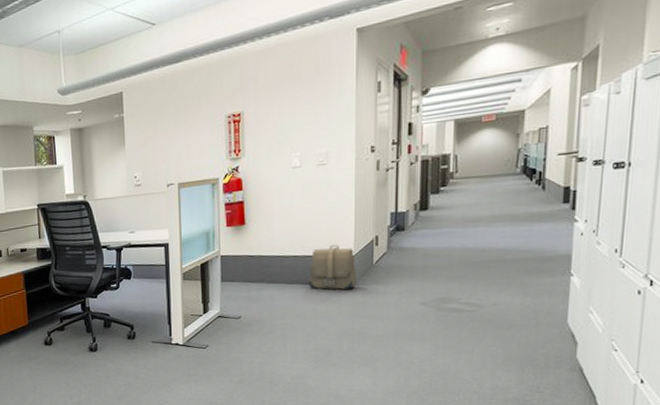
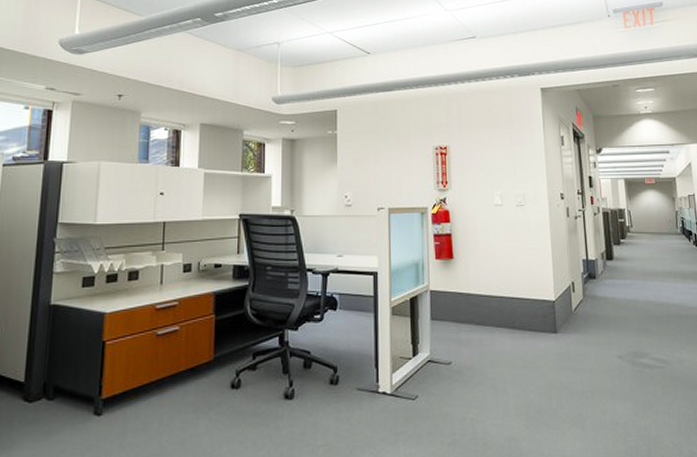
backpack: present [308,244,357,290] -> none [515,287,559,337]

